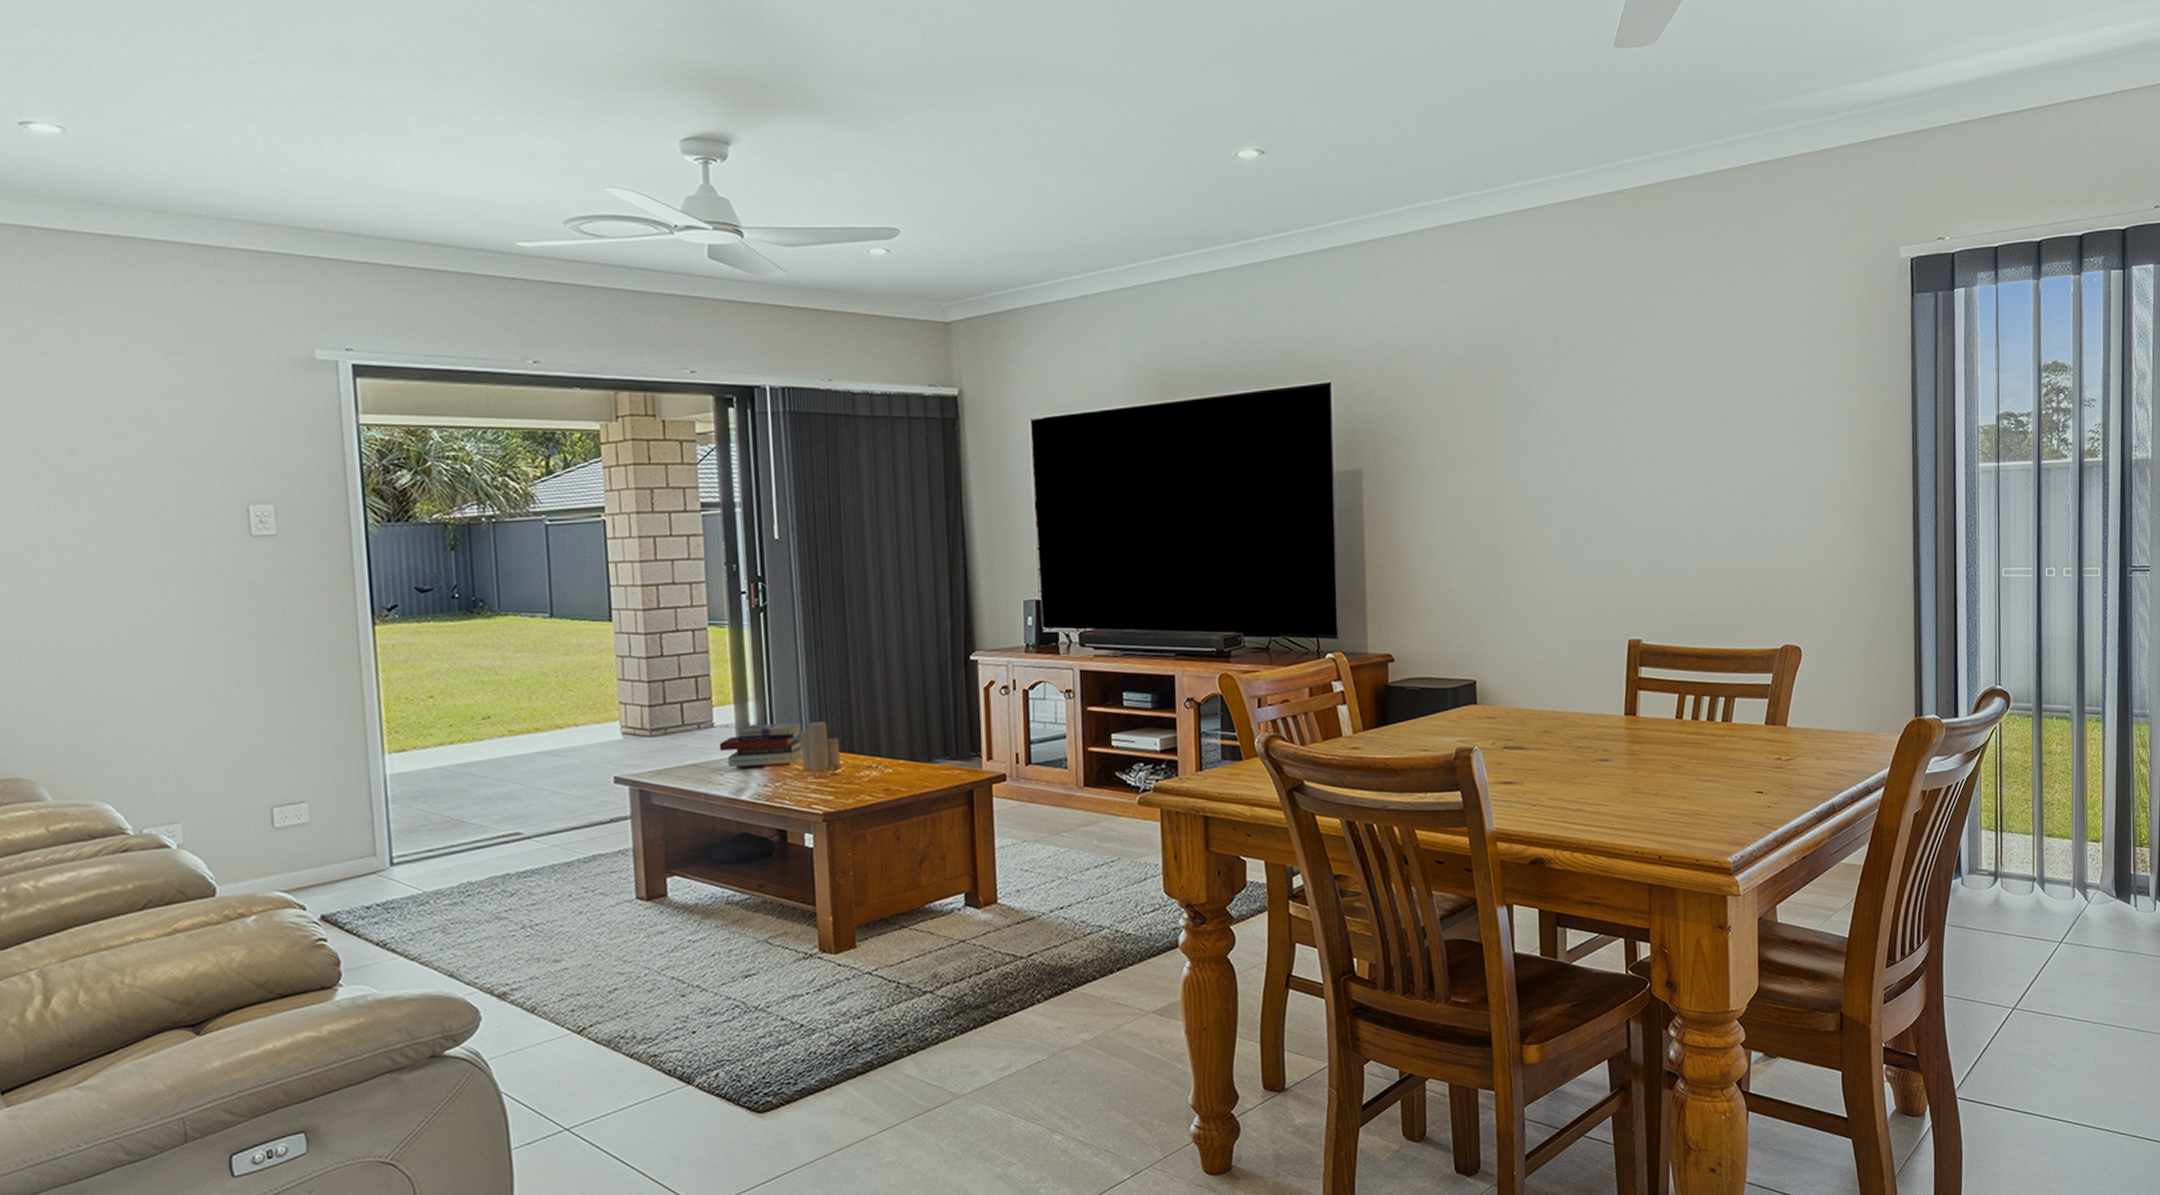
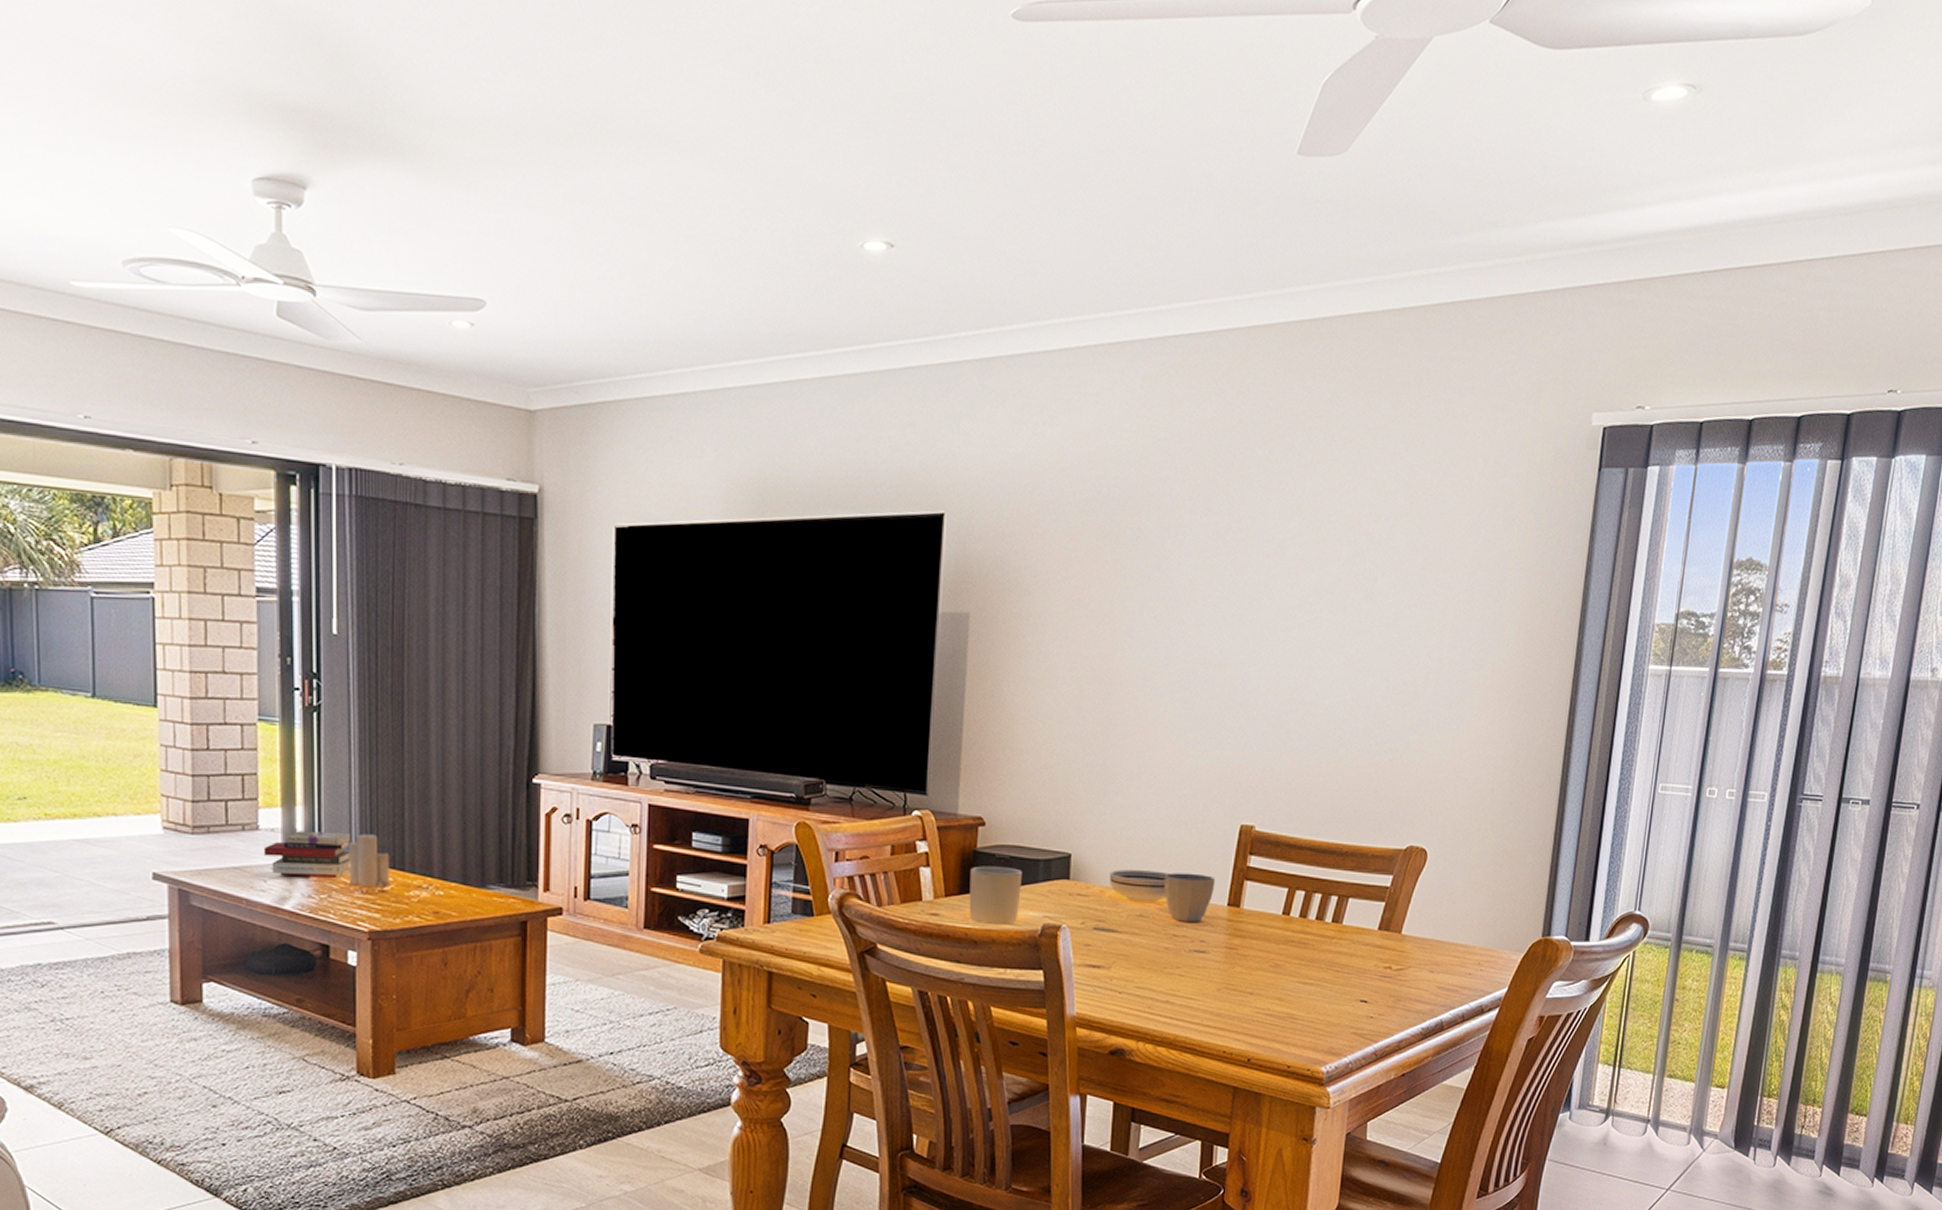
mug: none [1384,697,1434,754] -> present [969,866,1022,926]
bowl: none [1513,689,1567,720] -> present [1109,870,1169,904]
cup: none [1564,688,1611,734] -> present [1163,873,1216,922]

